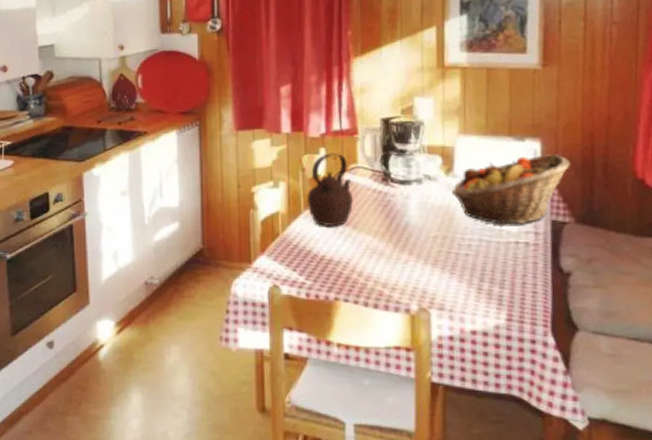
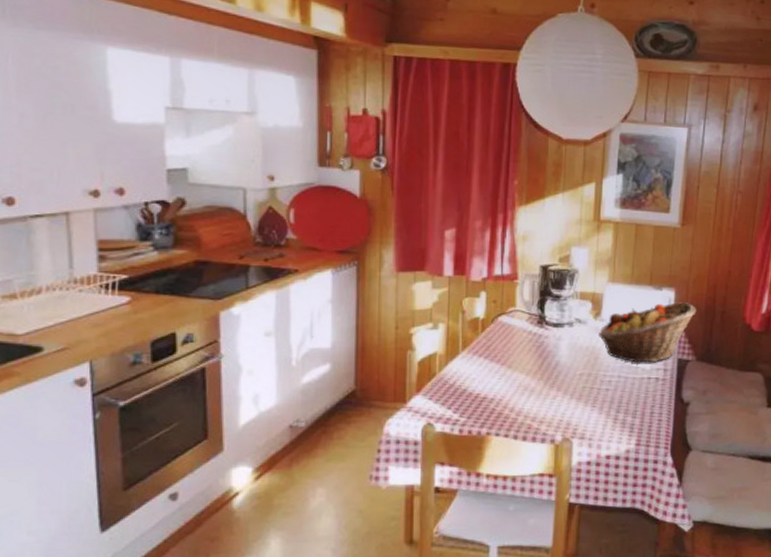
teapot: present [307,153,353,226] -> none [465,297,510,366]

